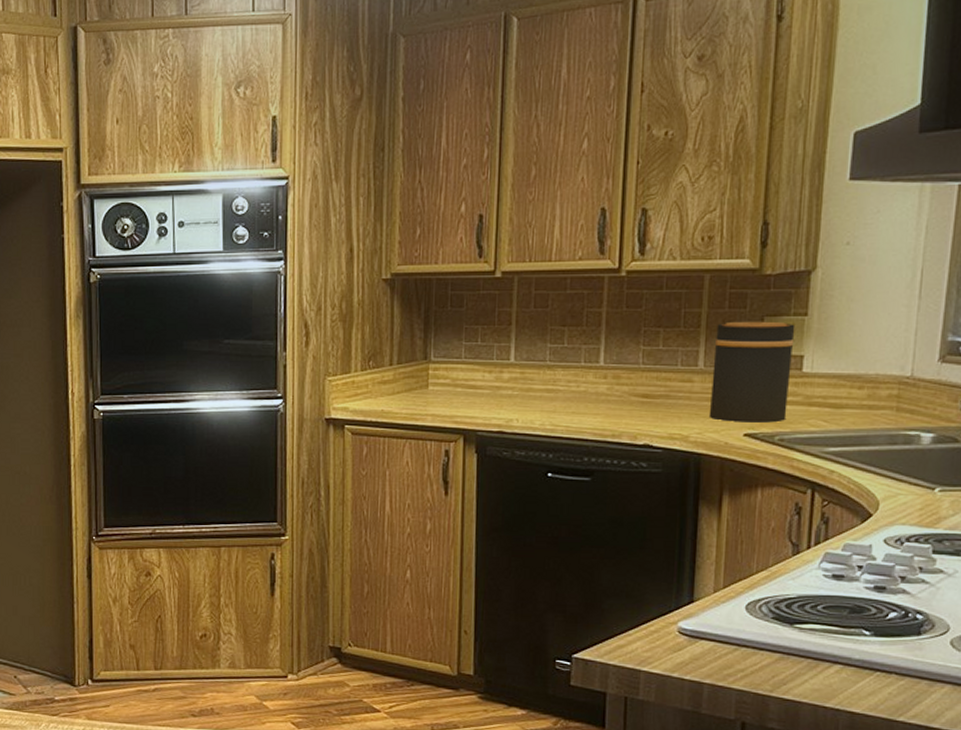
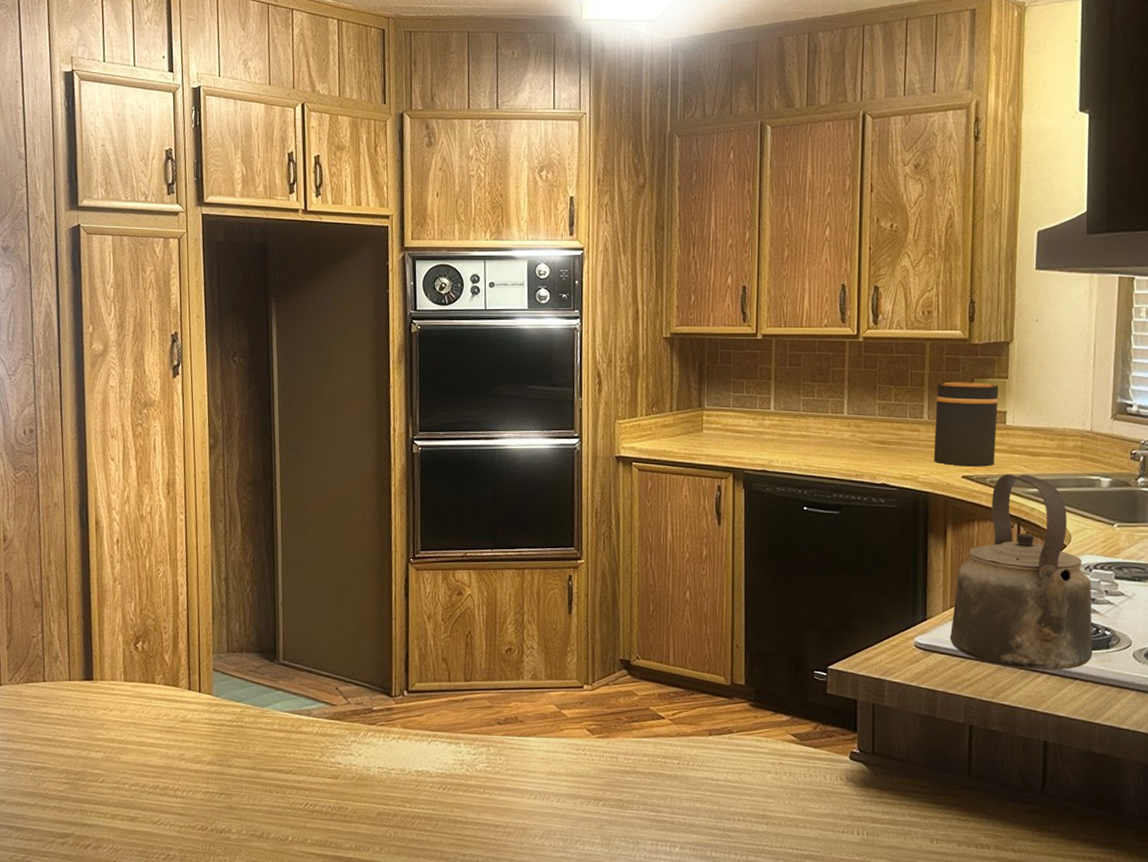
kettle: none [722,430,902,660] -> present [950,473,1093,671]

